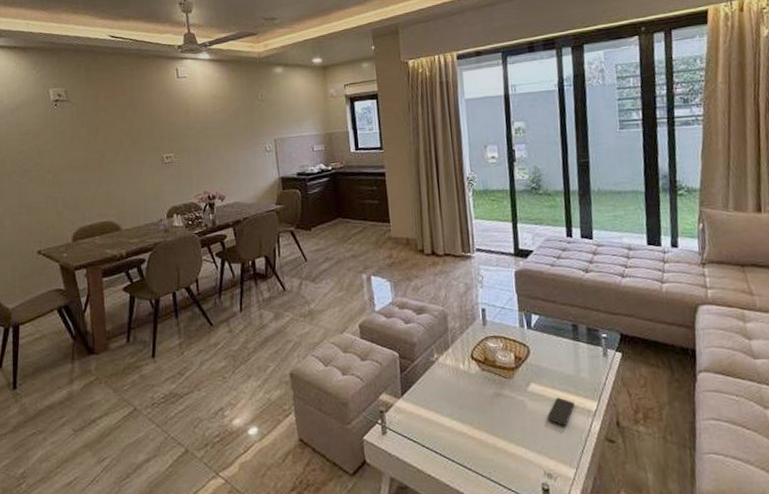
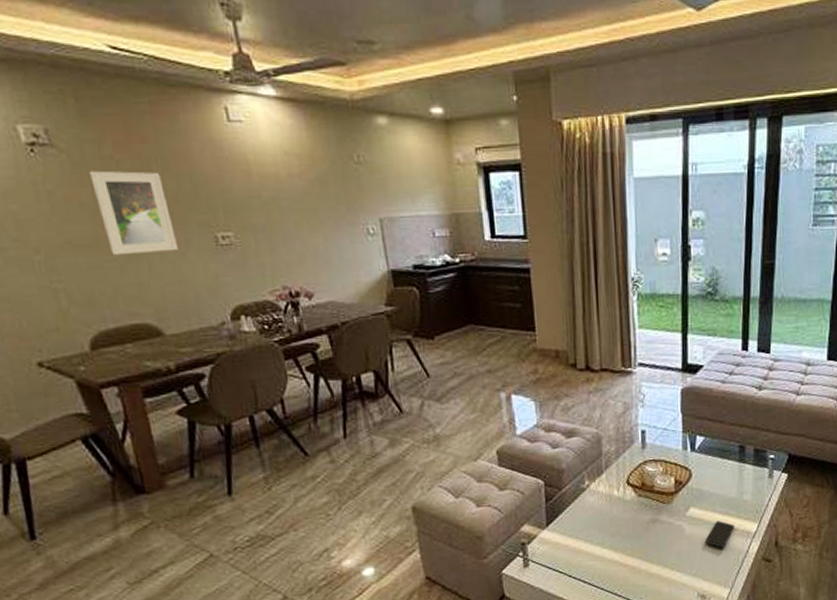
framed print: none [88,114,137,173] -> present [89,170,178,256]

